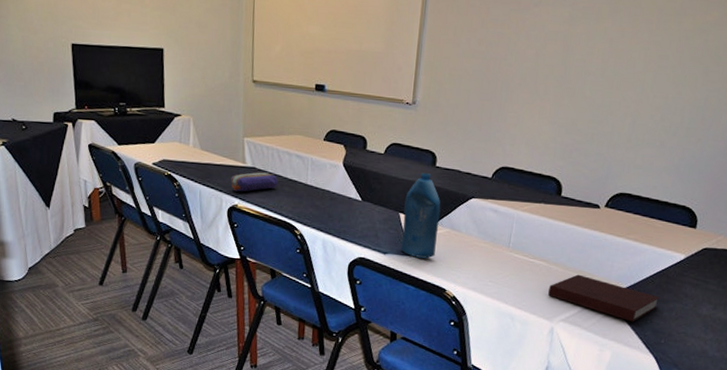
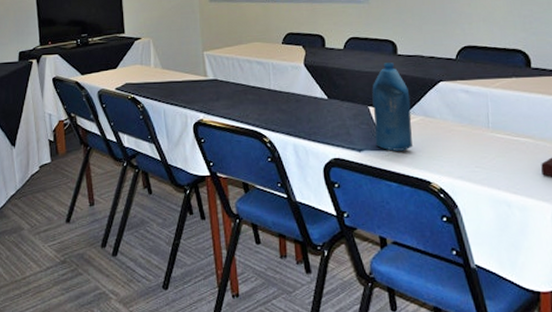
pencil case: present [231,172,278,192] -> none [194,83,242,106]

